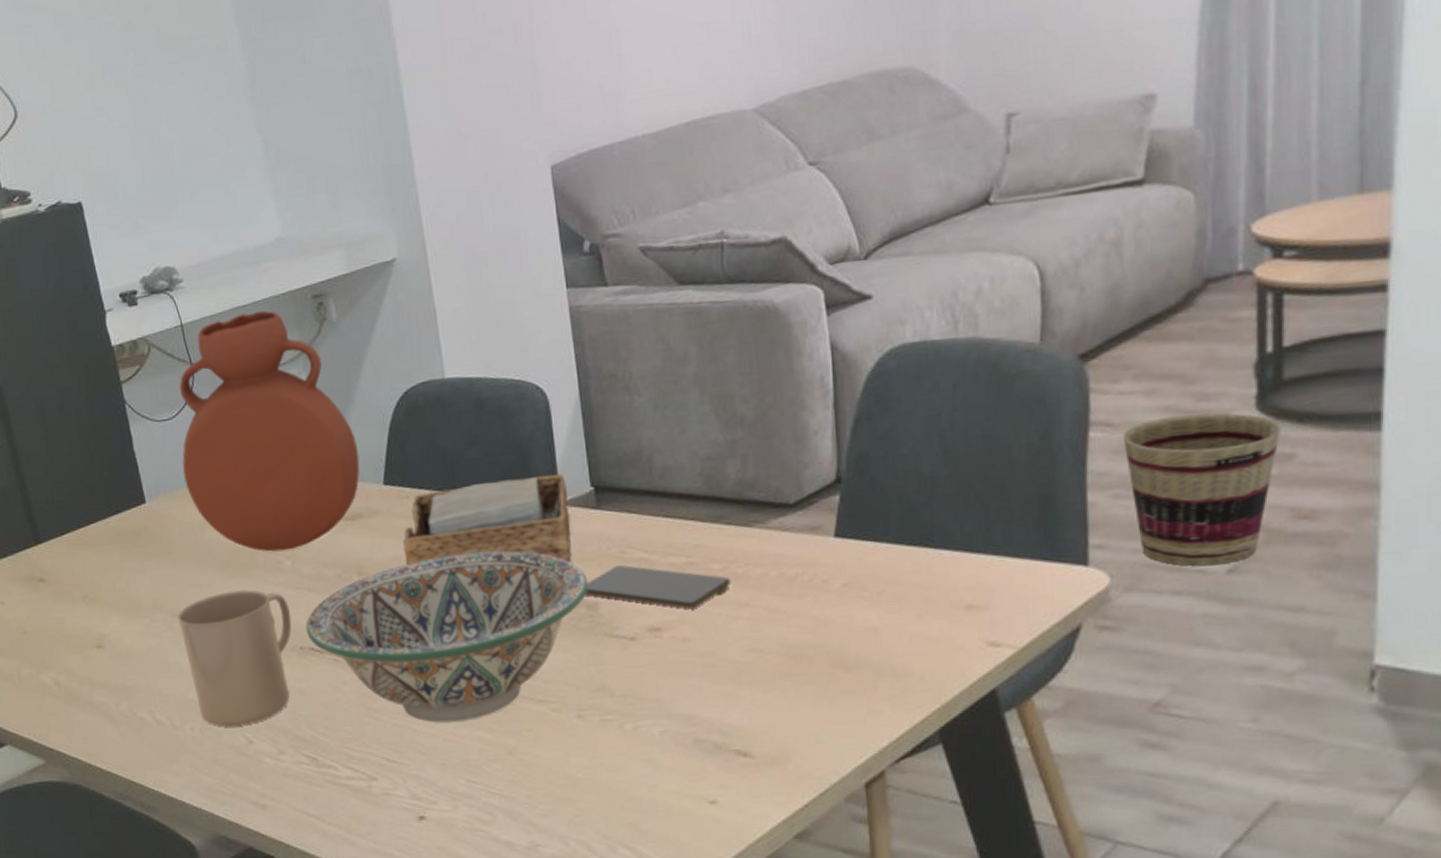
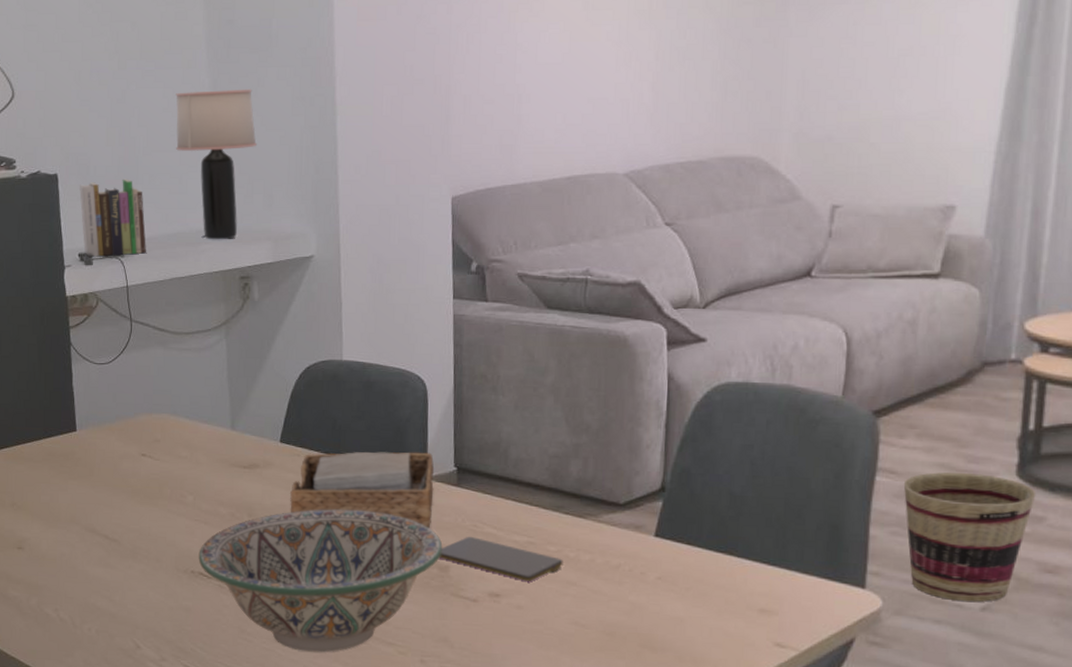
books: none [109,196,198,296] -> present [79,179,146,257]
mug: present [177,589,292,726] -> none [90,515,187,632]
vase: present [179,310,360,552] -> none [112,283,262,487]
table lamp: none [208,67,313,257] -> present [176,89,258,240]

